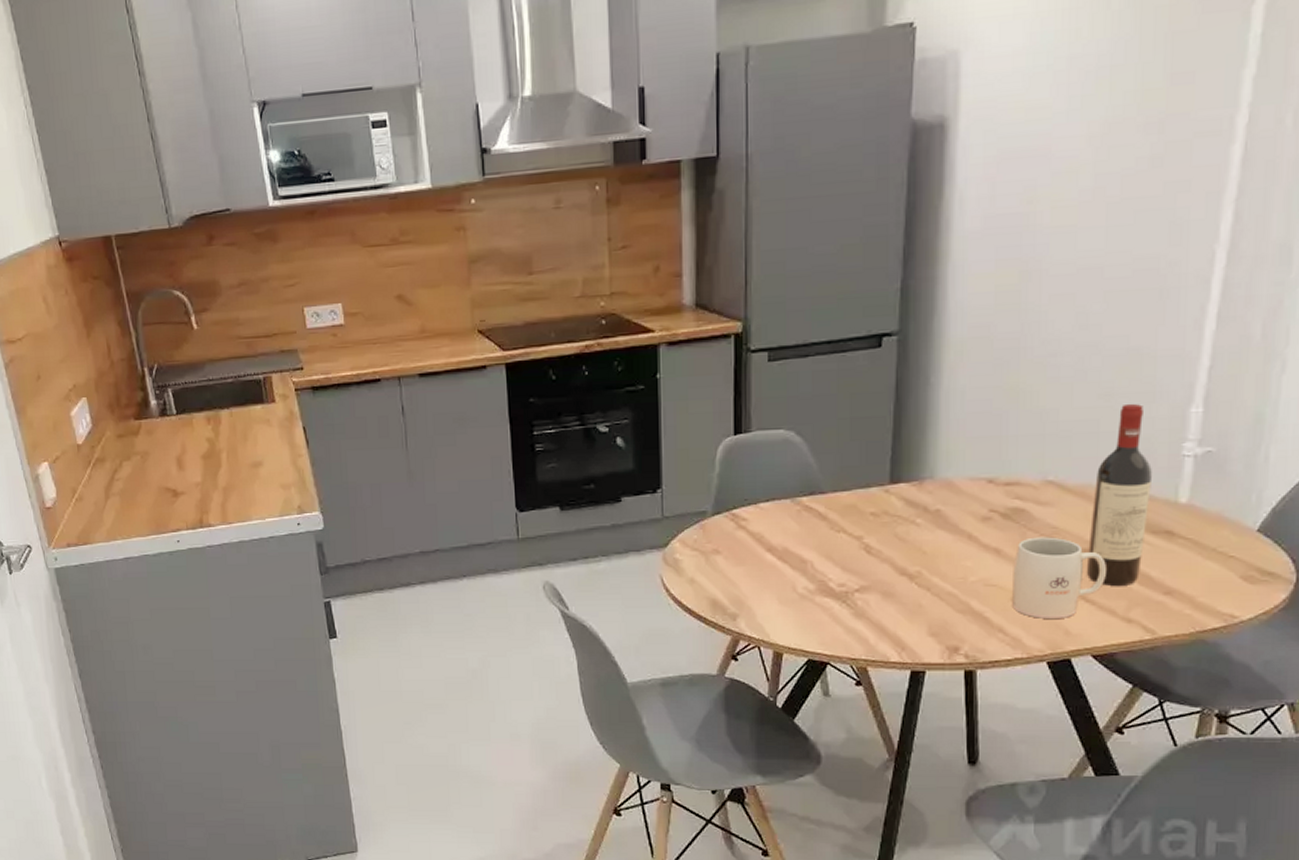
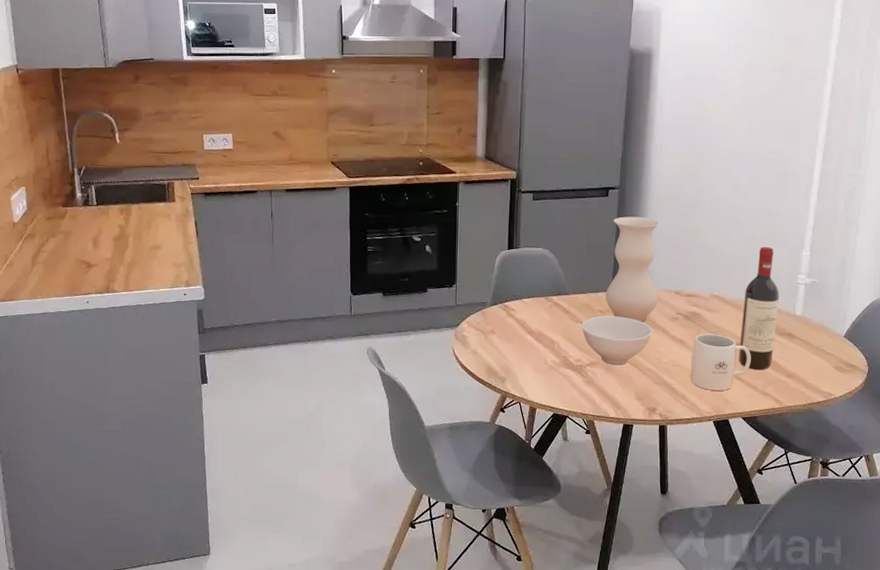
bowl: none [845,519,953,590] -> present [581,316,653,365]
vase: none [880,373,963,528] -> present [605,216,661,323]

